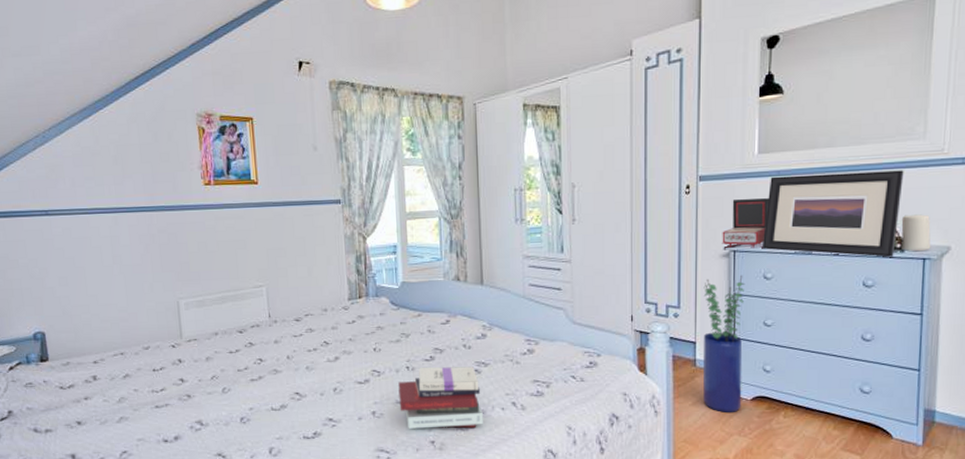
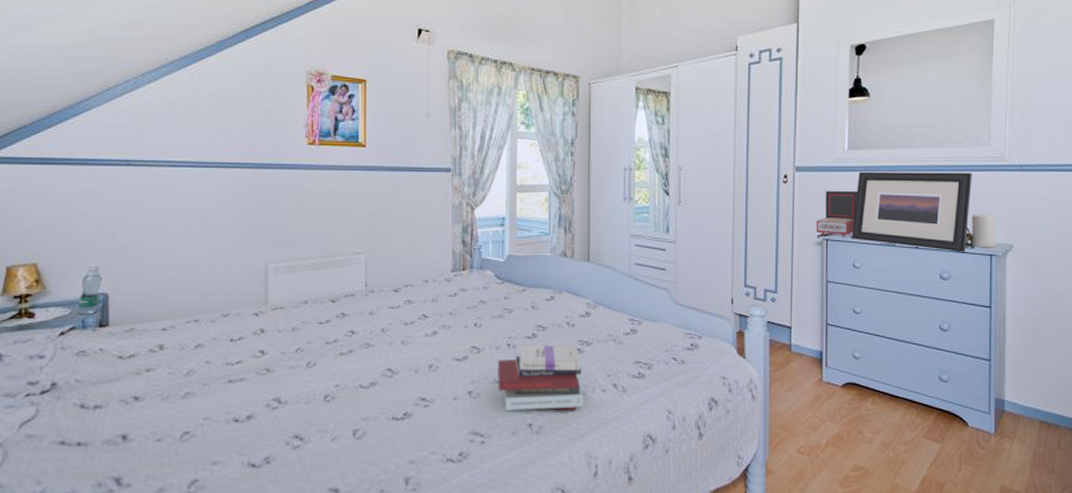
bottle: none [20,305,39,352] -> present [77,263,102,315]
vase: present [702,275,746,412] -> none [797,263,837,398]

